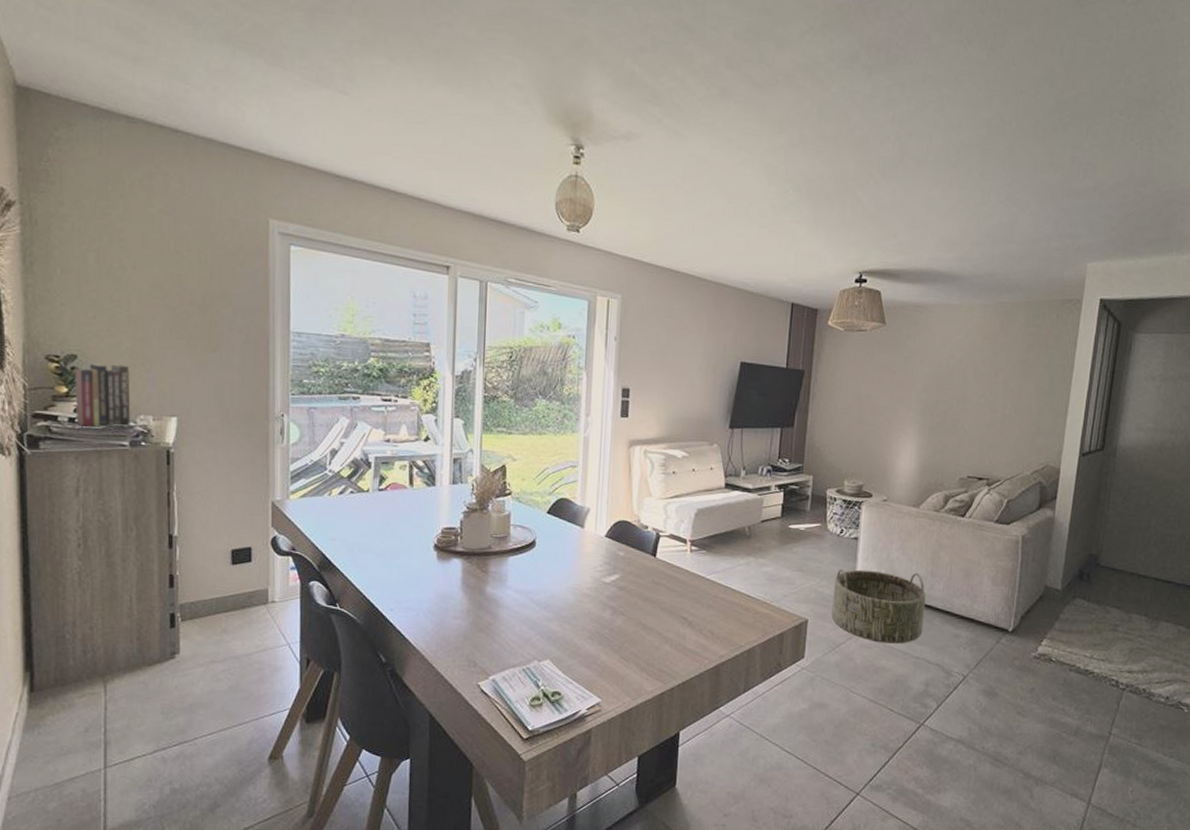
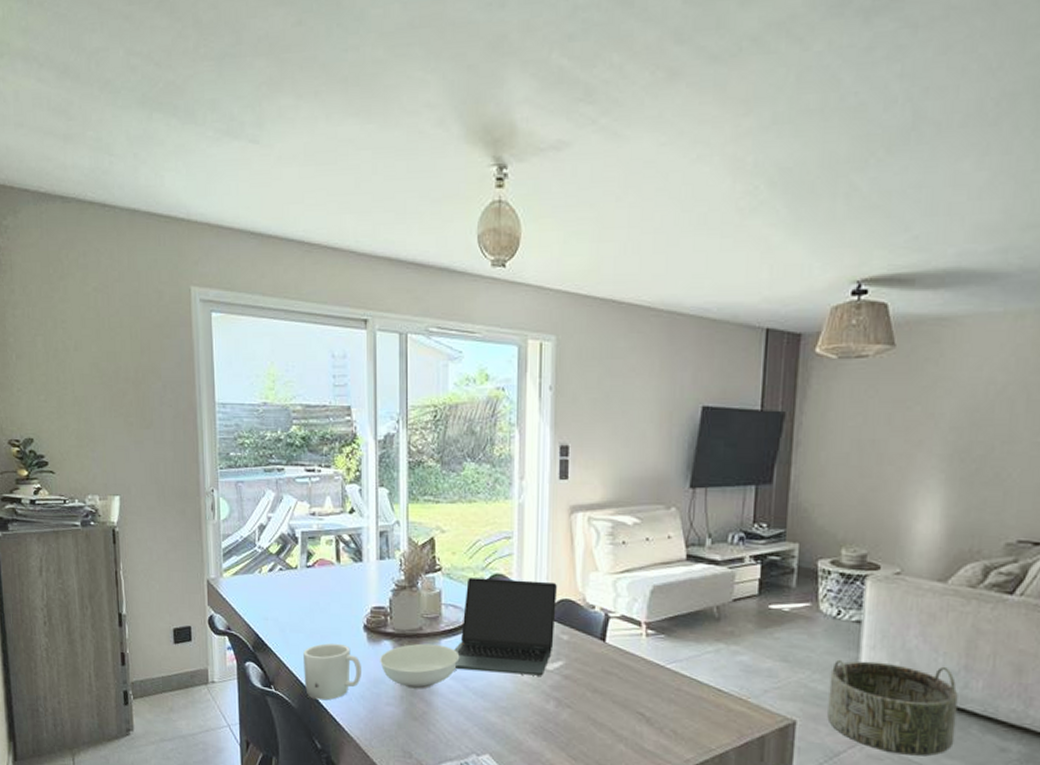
books: present [74,364,131,427] -> none [32,446,81,508]
mug: none [371,561,430,616] -> present [303,643,361,701]
bowl: none [449,561,526,603] -> present [380,643,460,689]
laptop: none [521,501,616,588] -> present [454,577,557,676]

